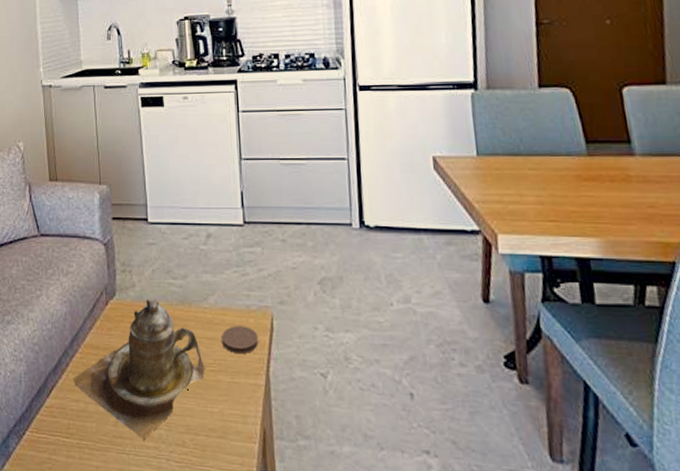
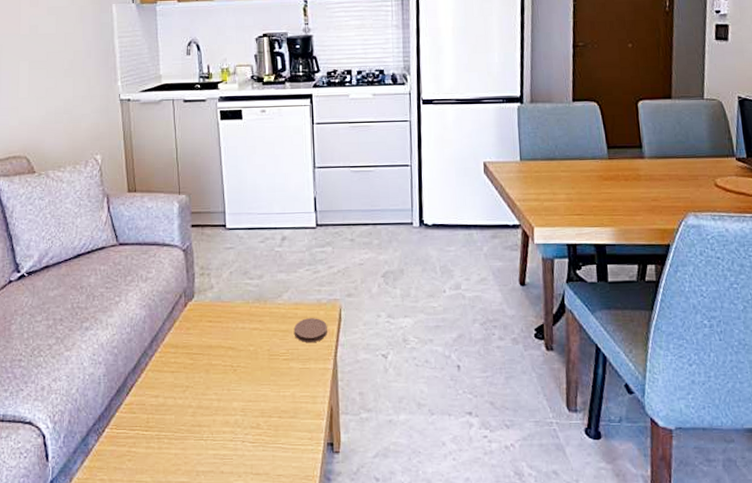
teapot: present [72,298,206,440] -> none [151,297,280,426]

